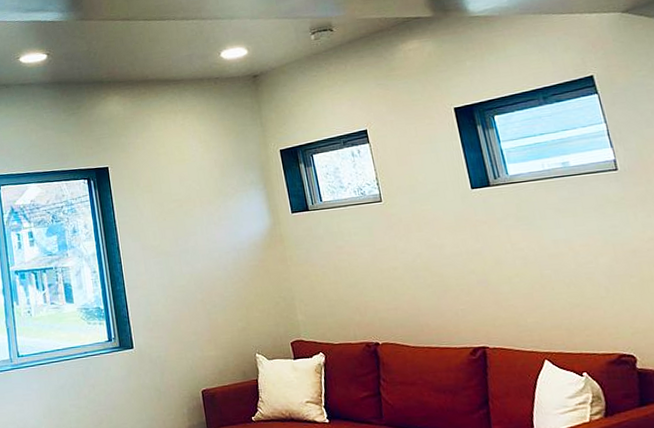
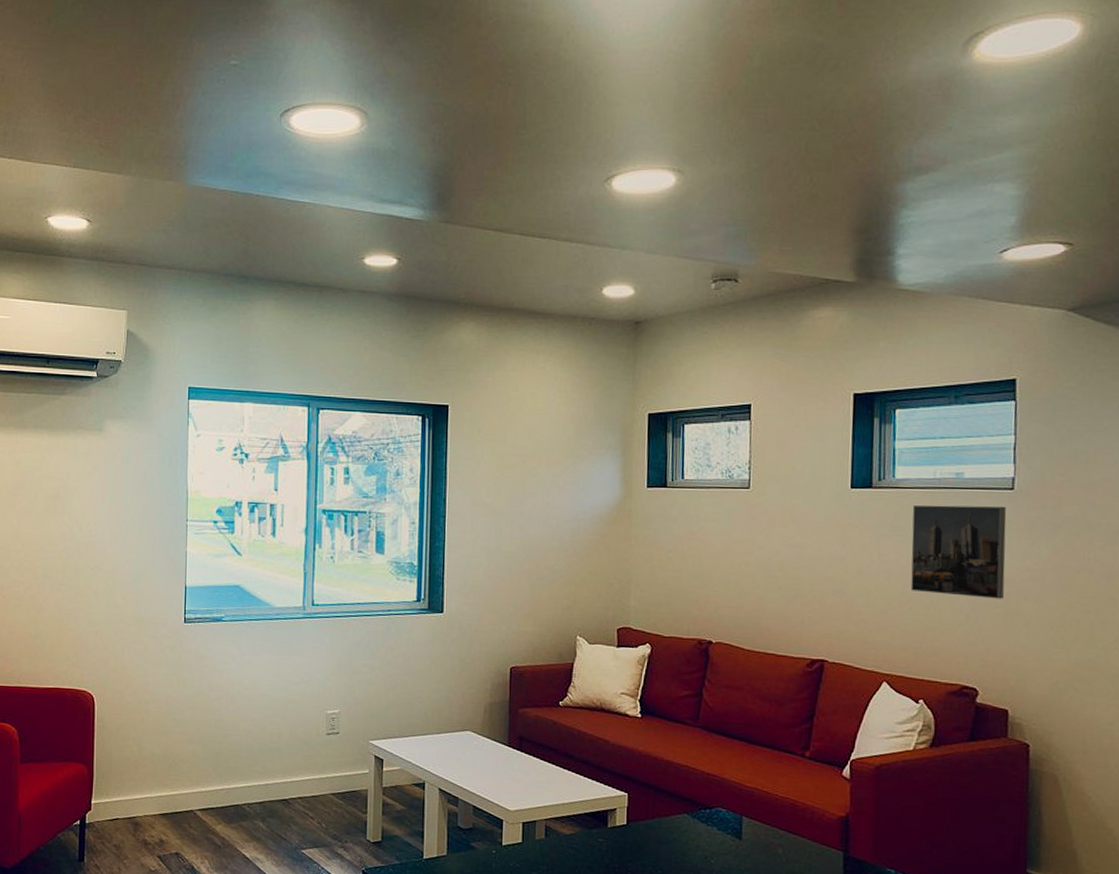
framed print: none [530,185,636,273] -> present [910,505,1007,599]

